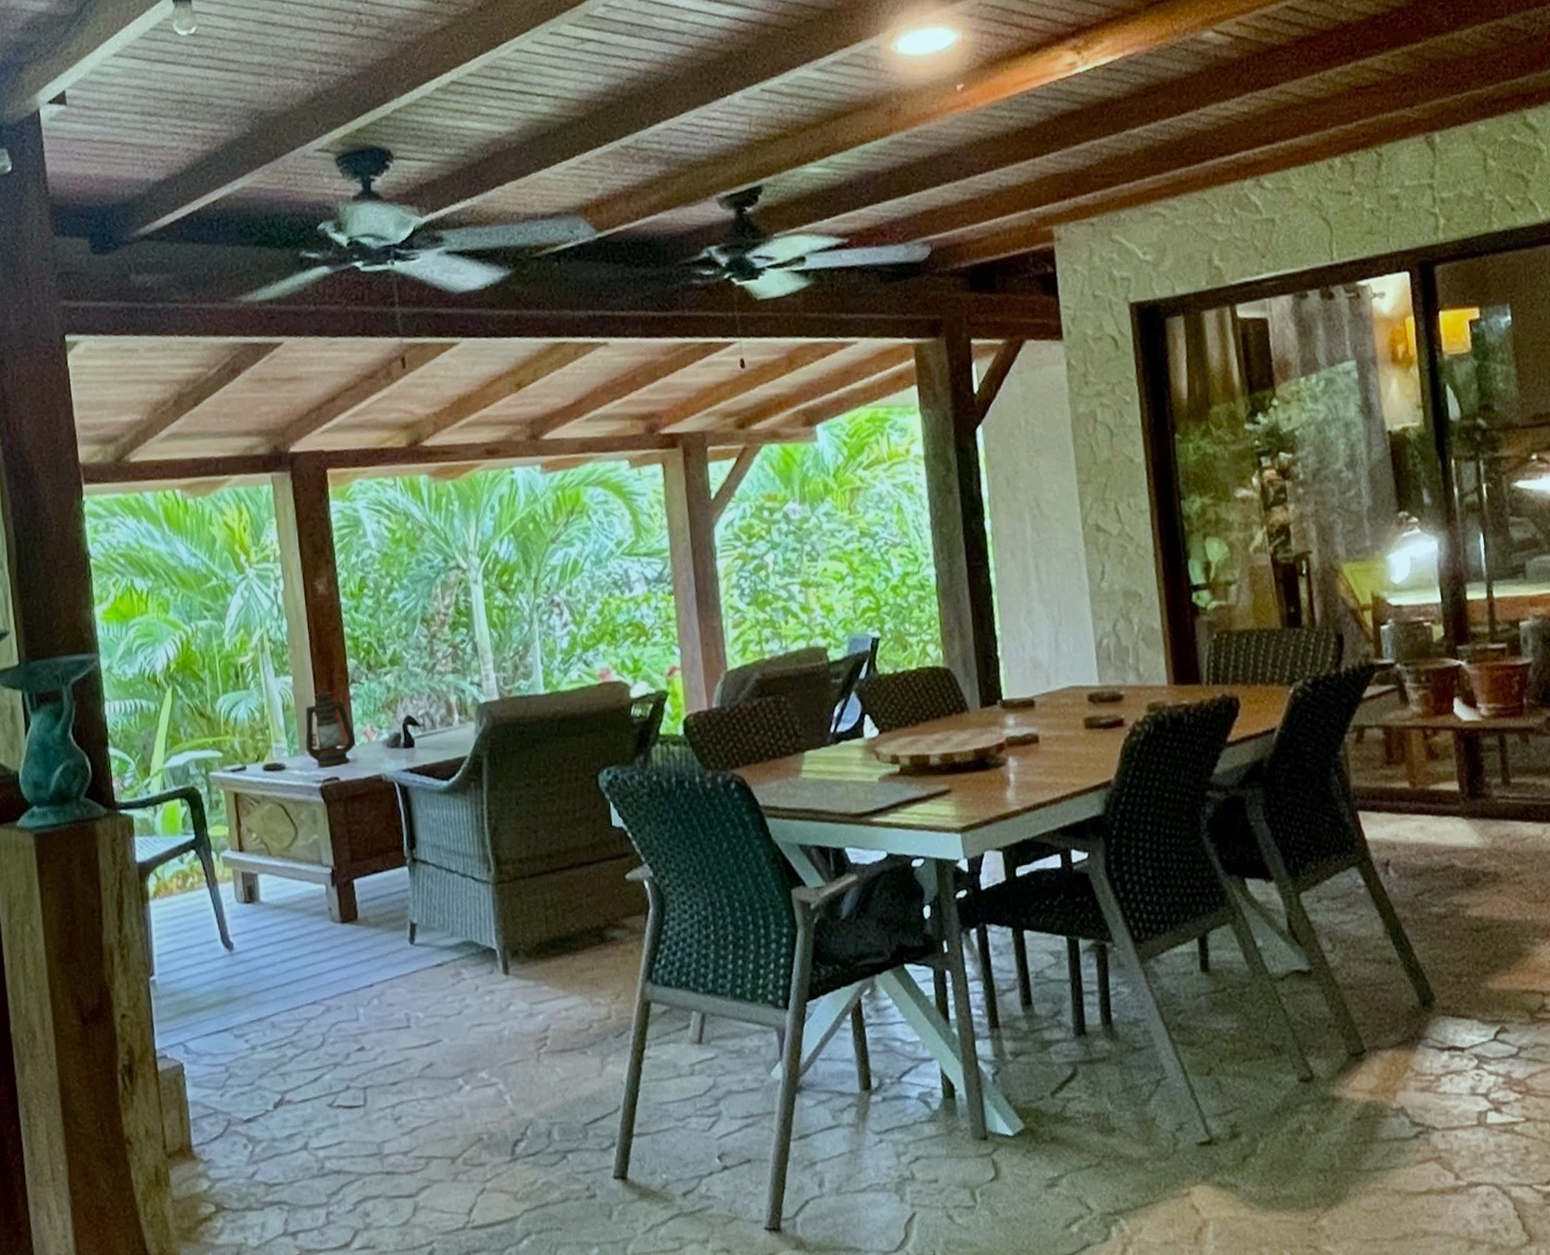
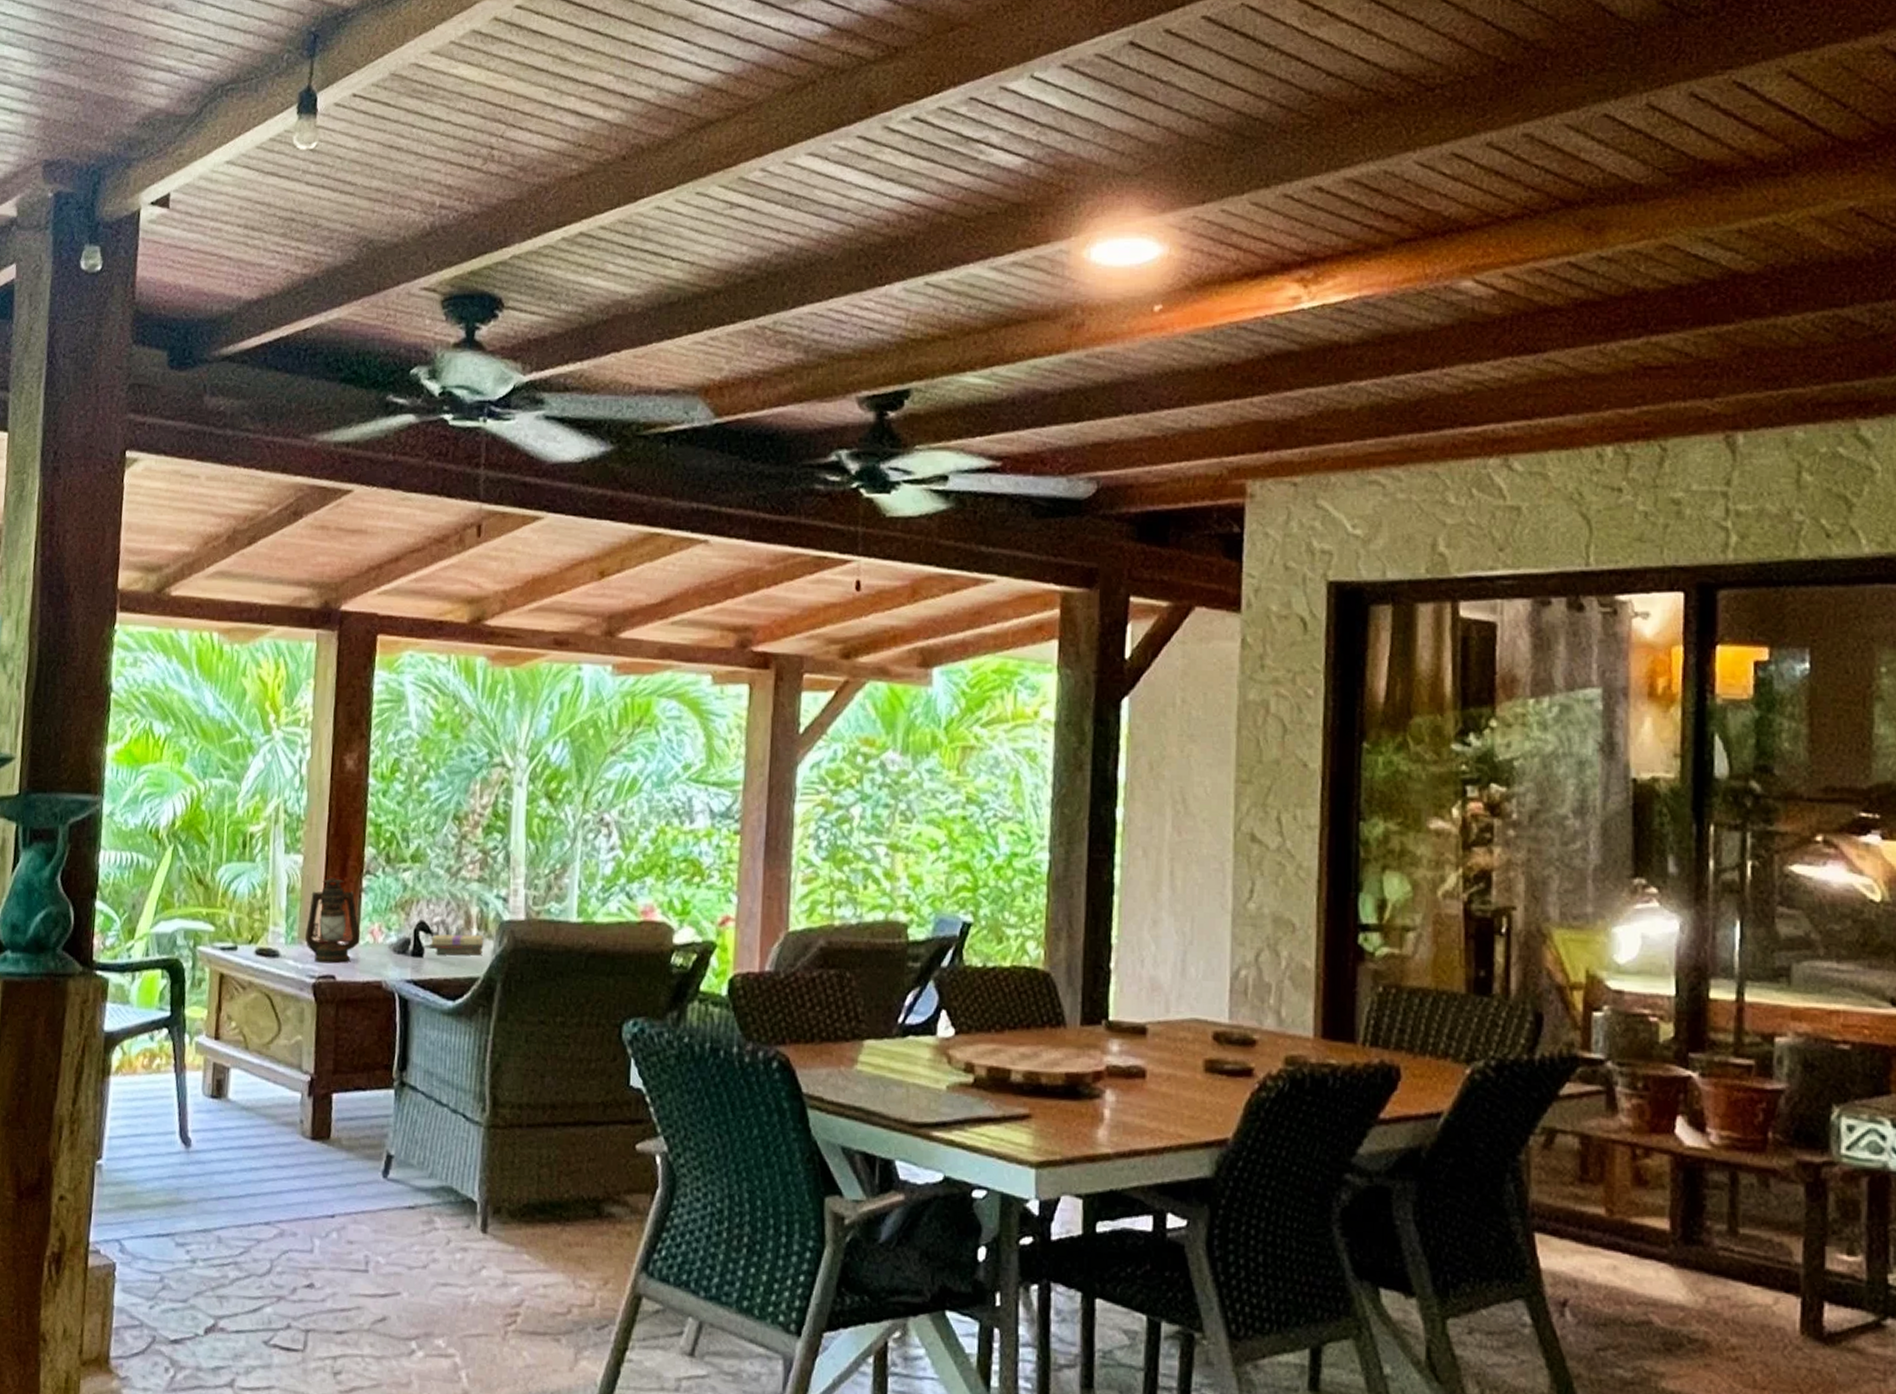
books: none [418,719,467,743] -> present [430,934,484,956]

